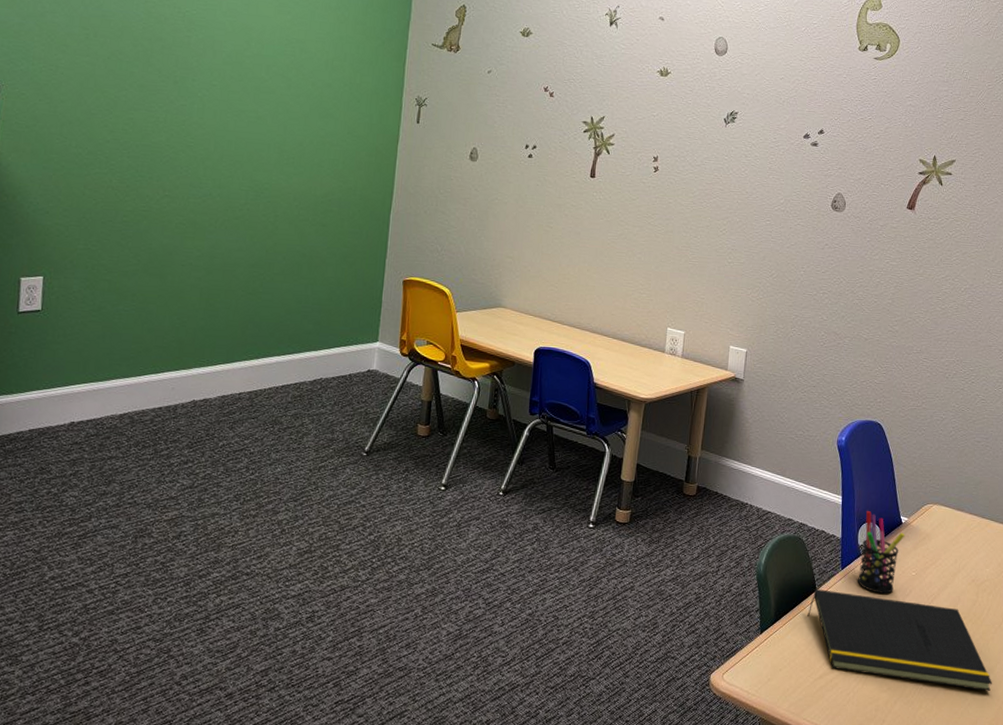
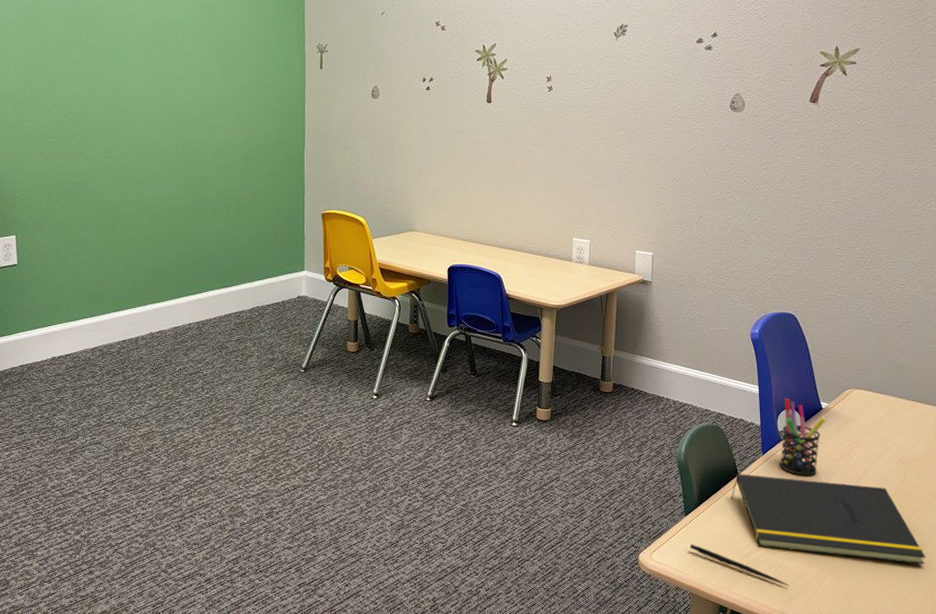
pen: none [763,664,860,712] -> present [689,544,790,586]

